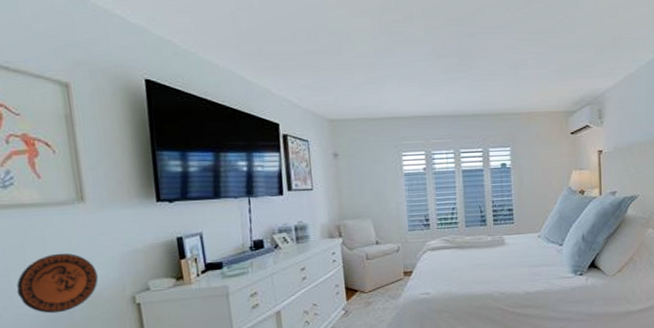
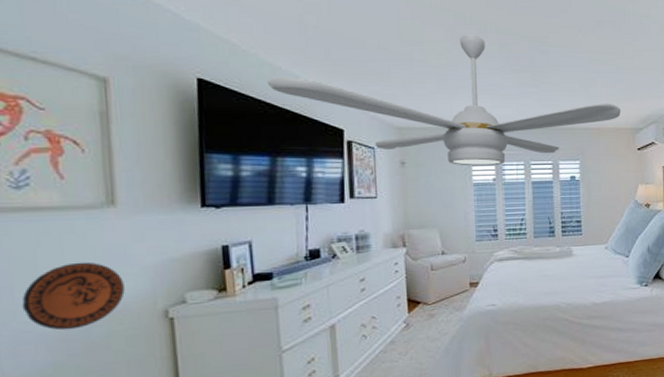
ceiling fan: none [206,21,553,156] -> present [267,34,621,166]

